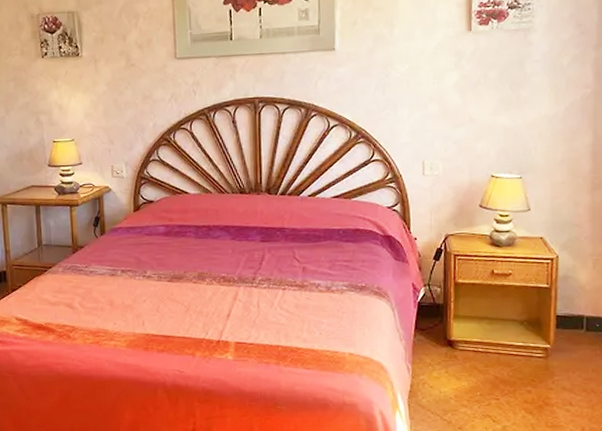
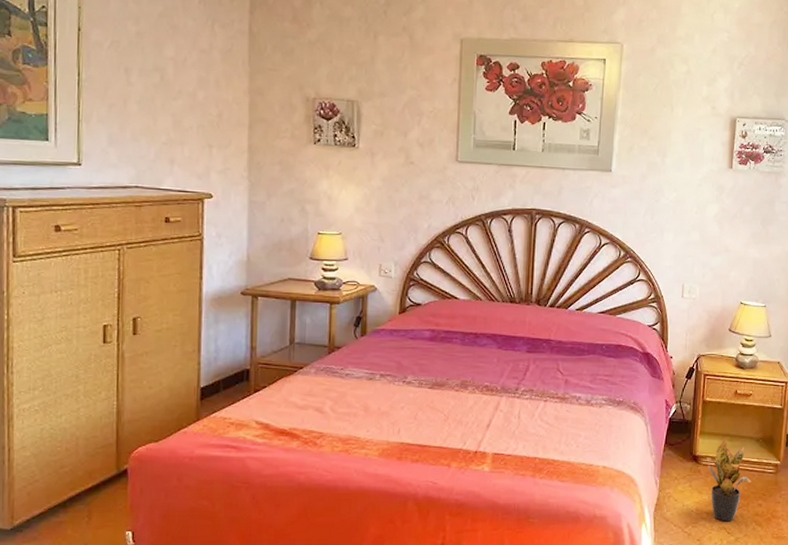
potted plant: none [463,323,517,410] -> present [707,439,752,522]

